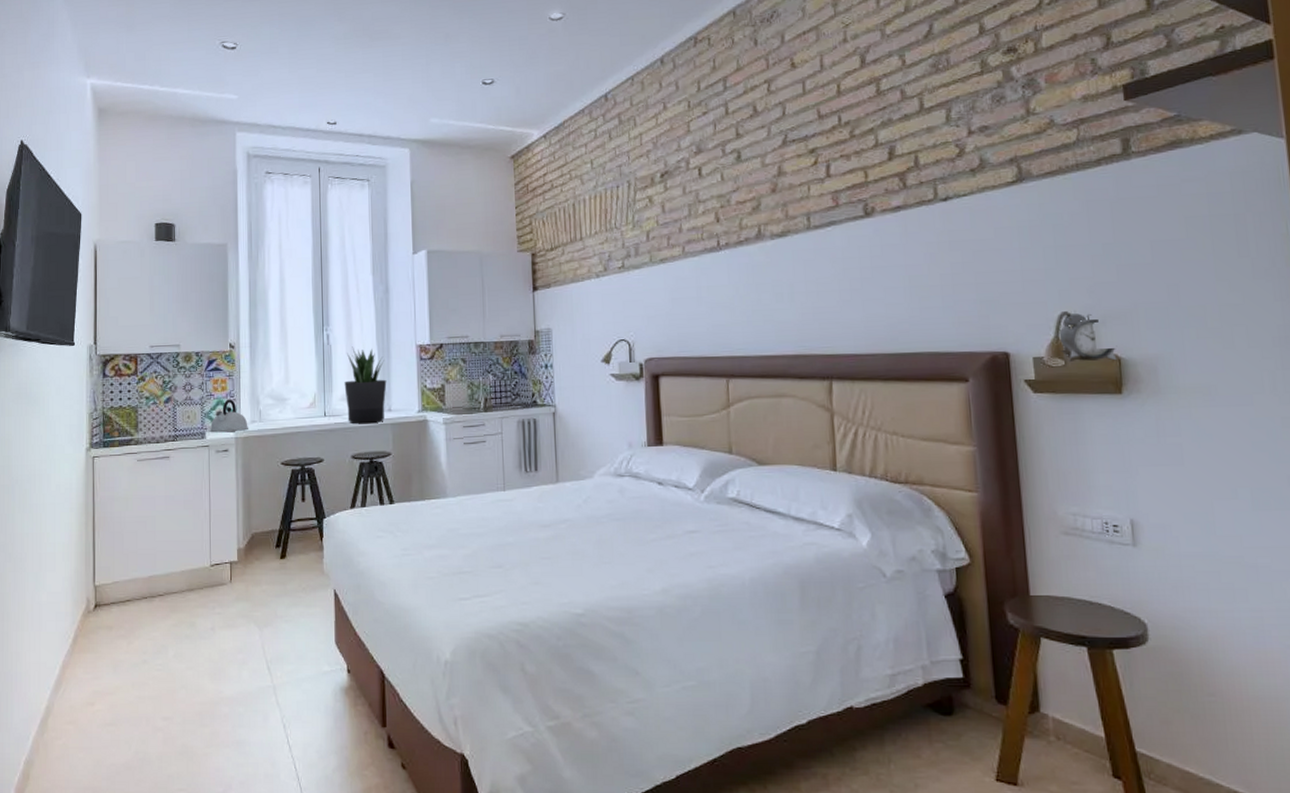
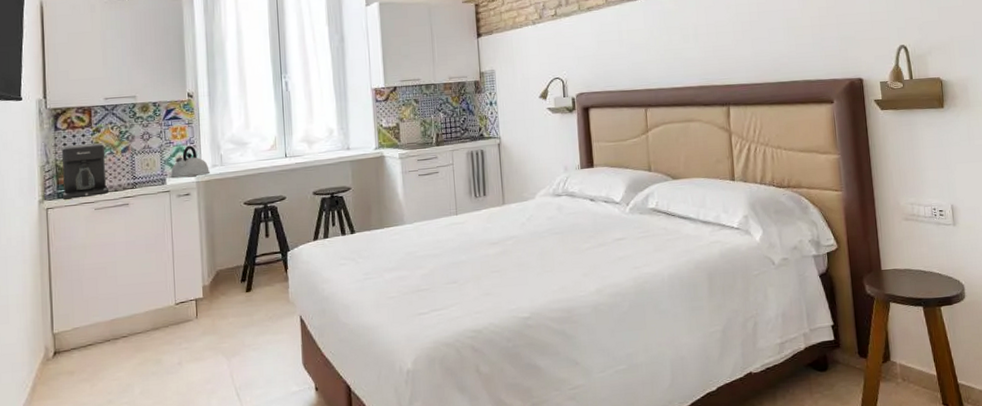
coffee maker: none [108,392,151,449] -> present [61,143,108,200]
planter: present [344,346,387,424] -> none [304,92,345,163]
alarm clock: present [1057,313,1117,363] -> none [897,46,940,85]

